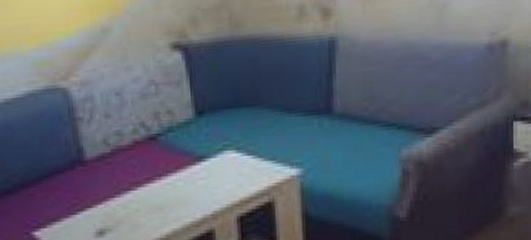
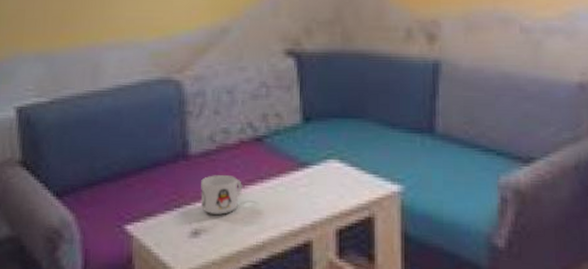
mug: none [100,176,141,214] -> present [201,175,242,215]

